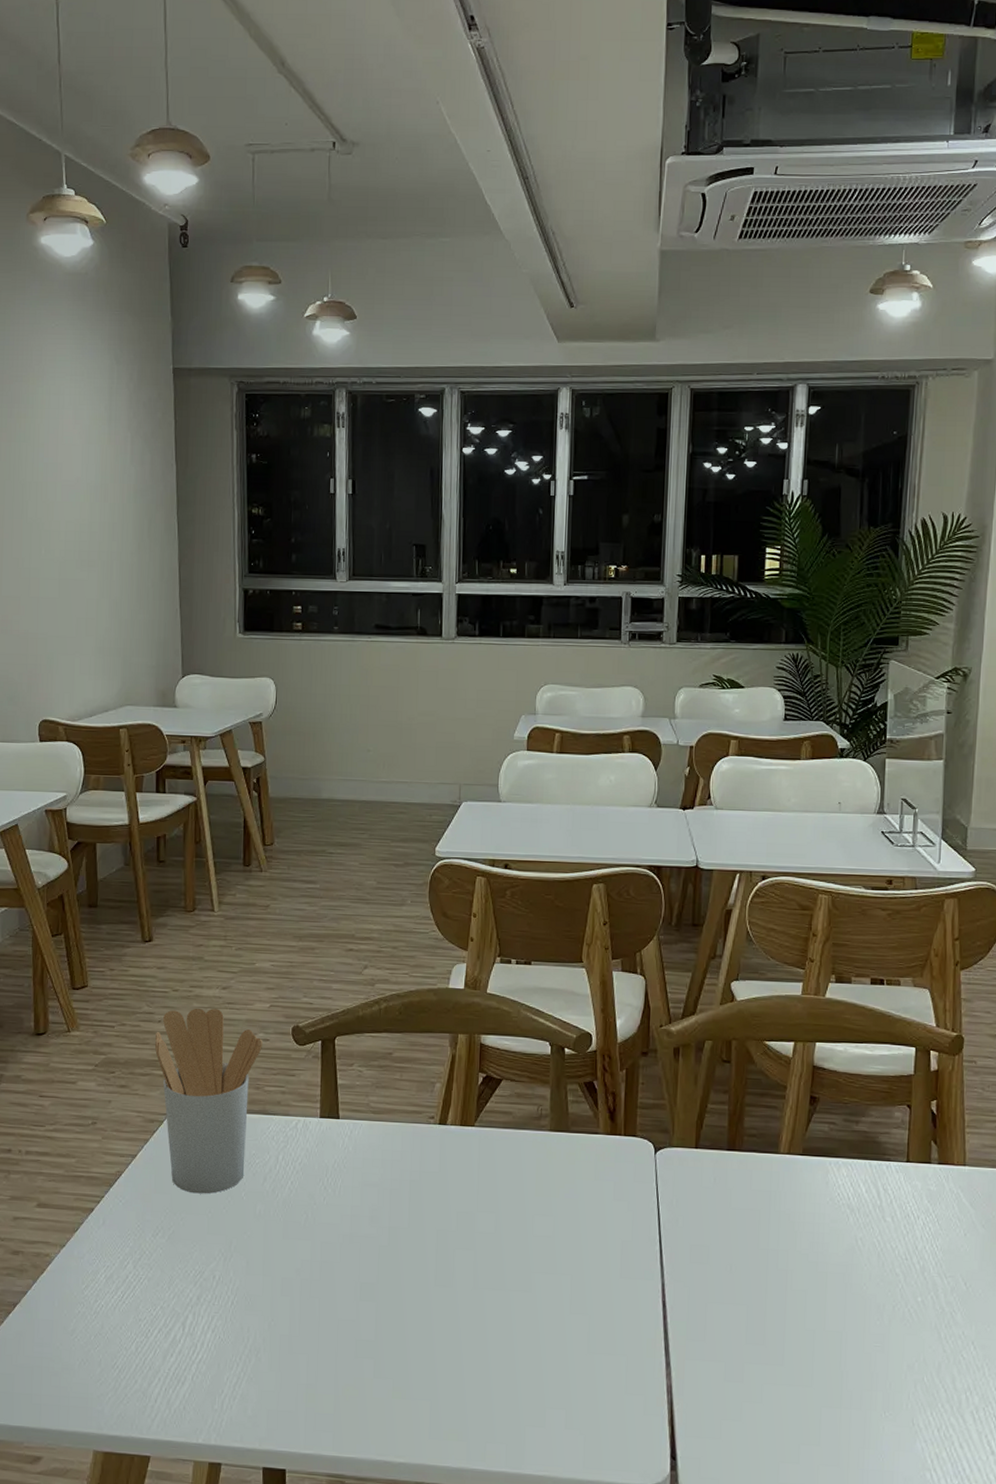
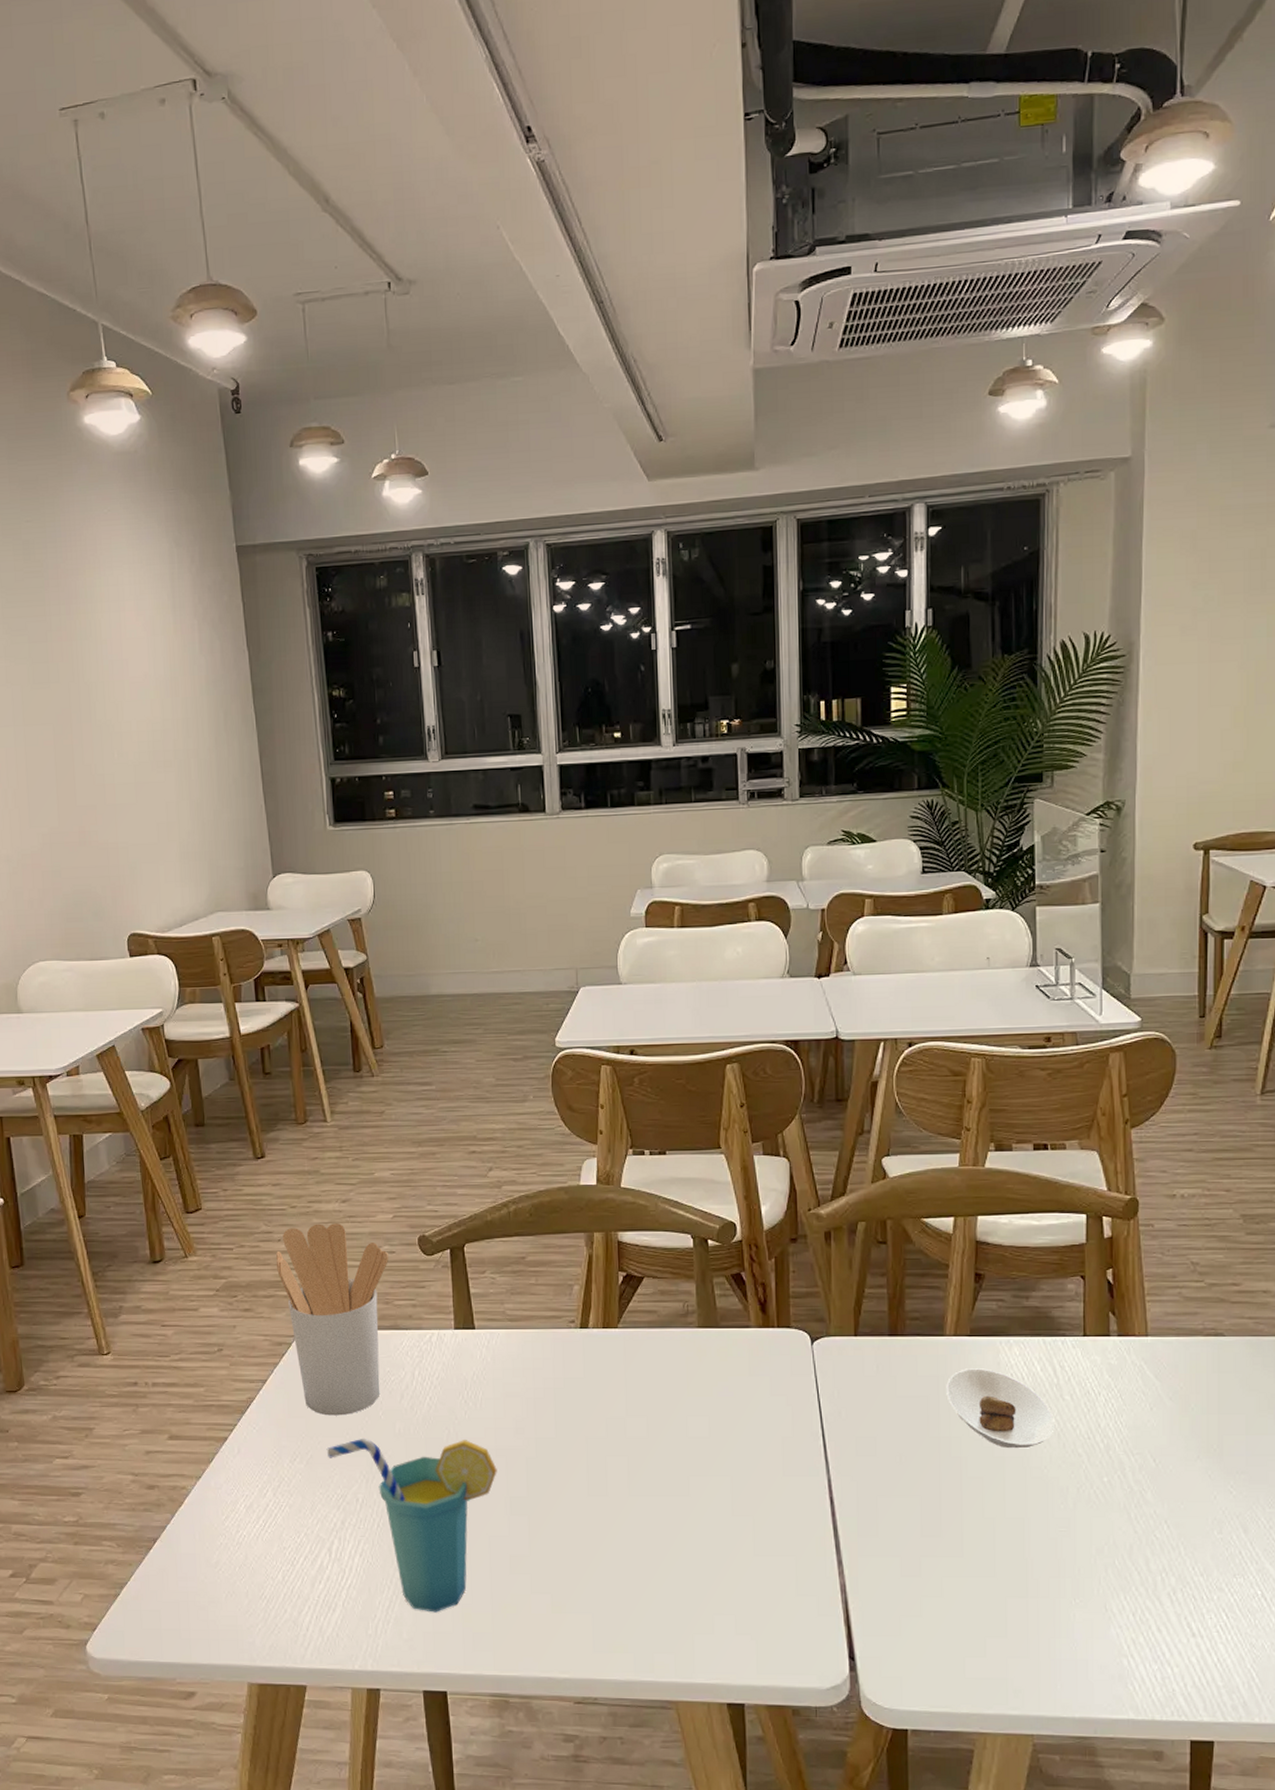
cup: none [188,1217,350,1391] -> present [326,1438,497,1613]
saucer: none [777,1186,876,1265] -> present [946,1368,1055,1449]

